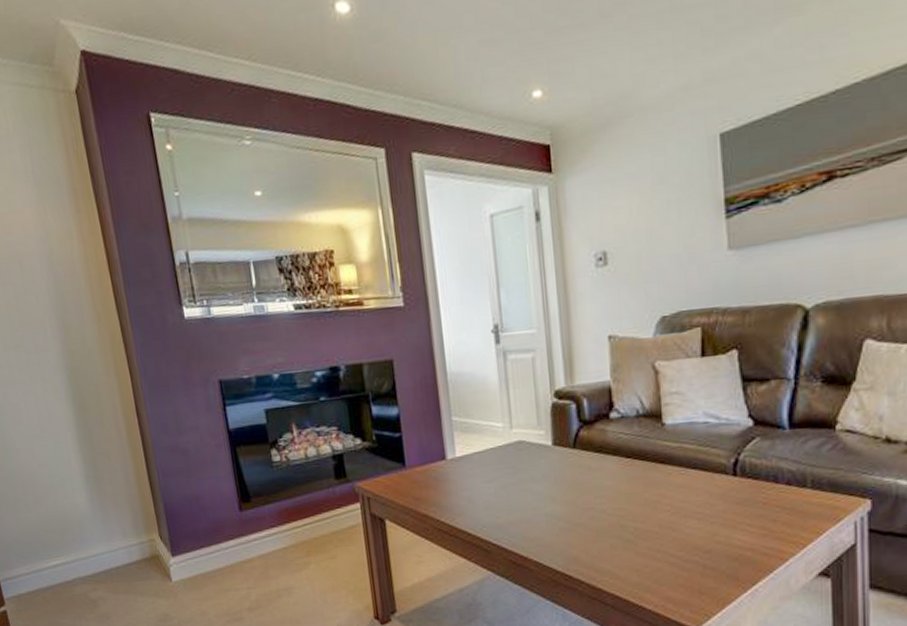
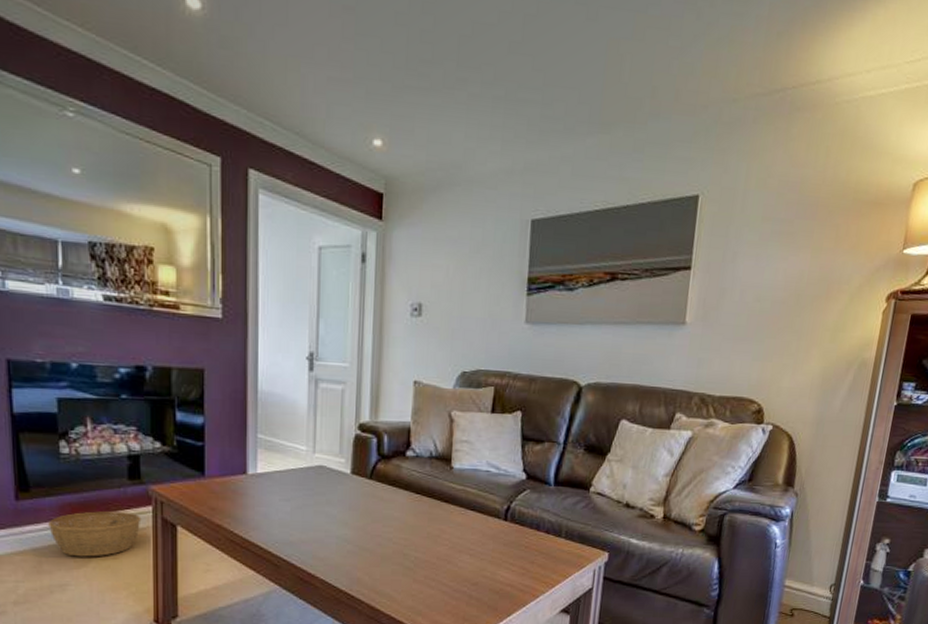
basket: none [269,511,352,560] -> present [48,511,142,557]

